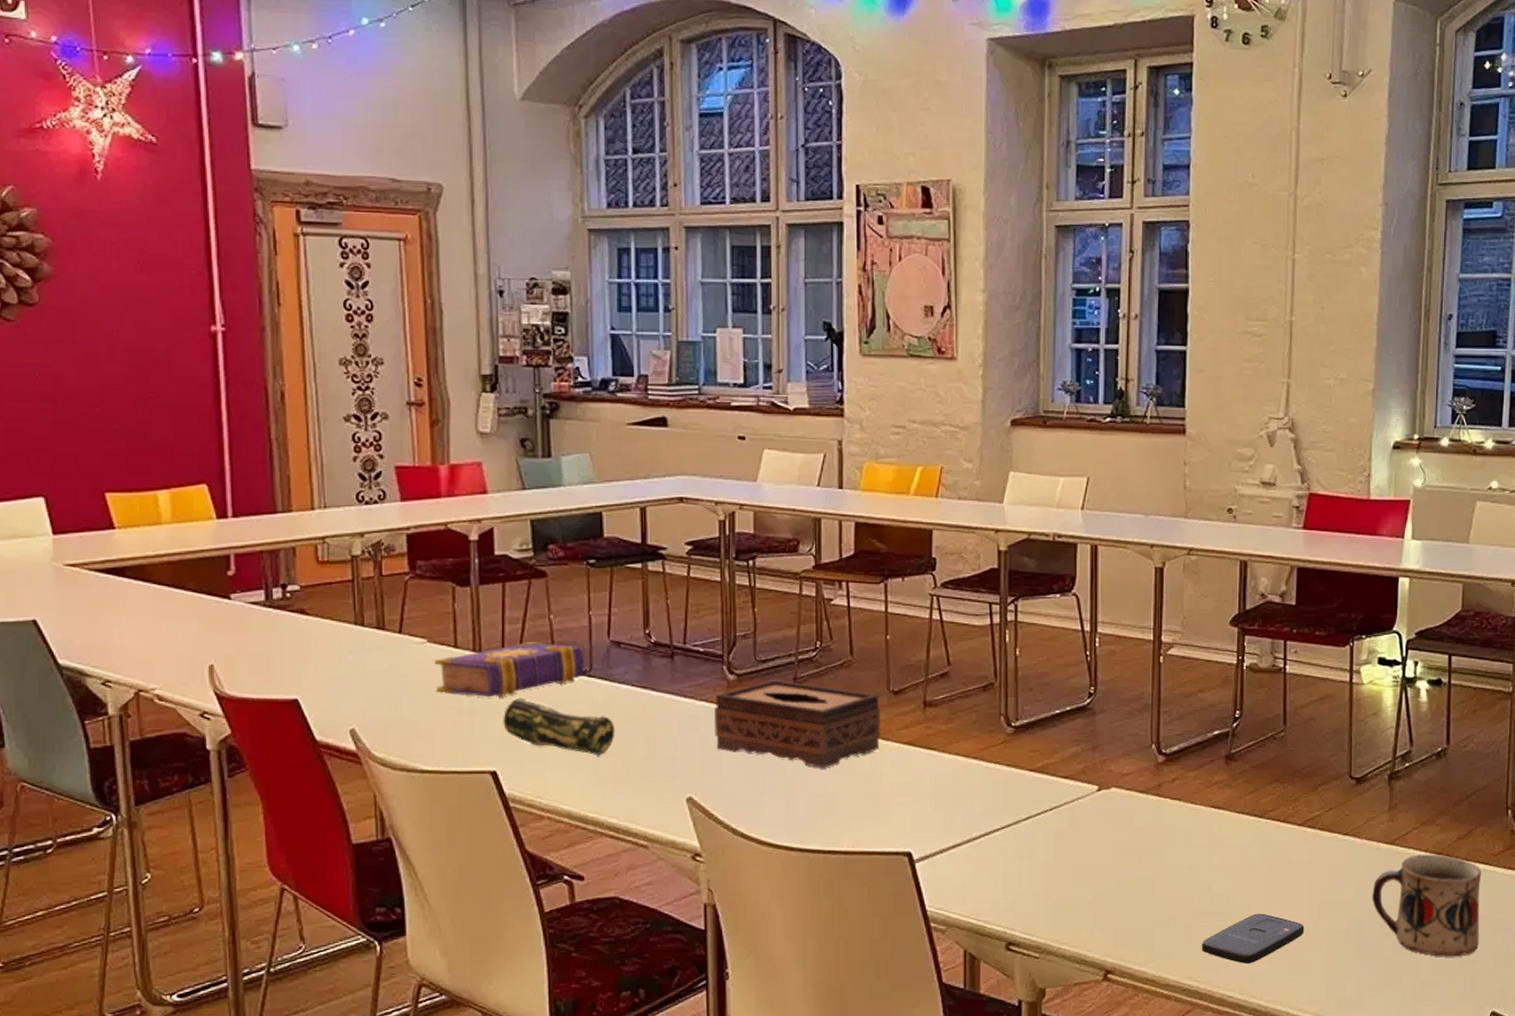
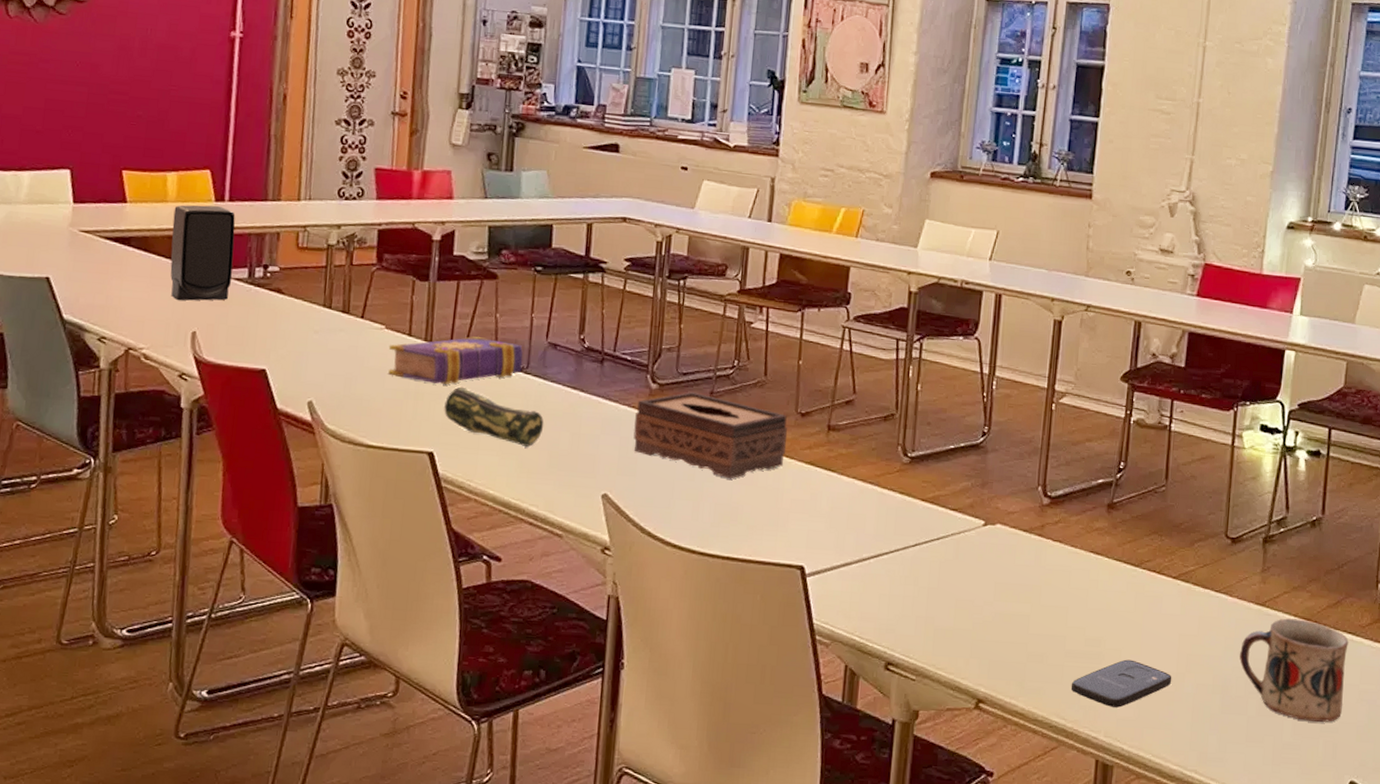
speaker: none [171,524,248,633] -> present [170,204,236,301]

